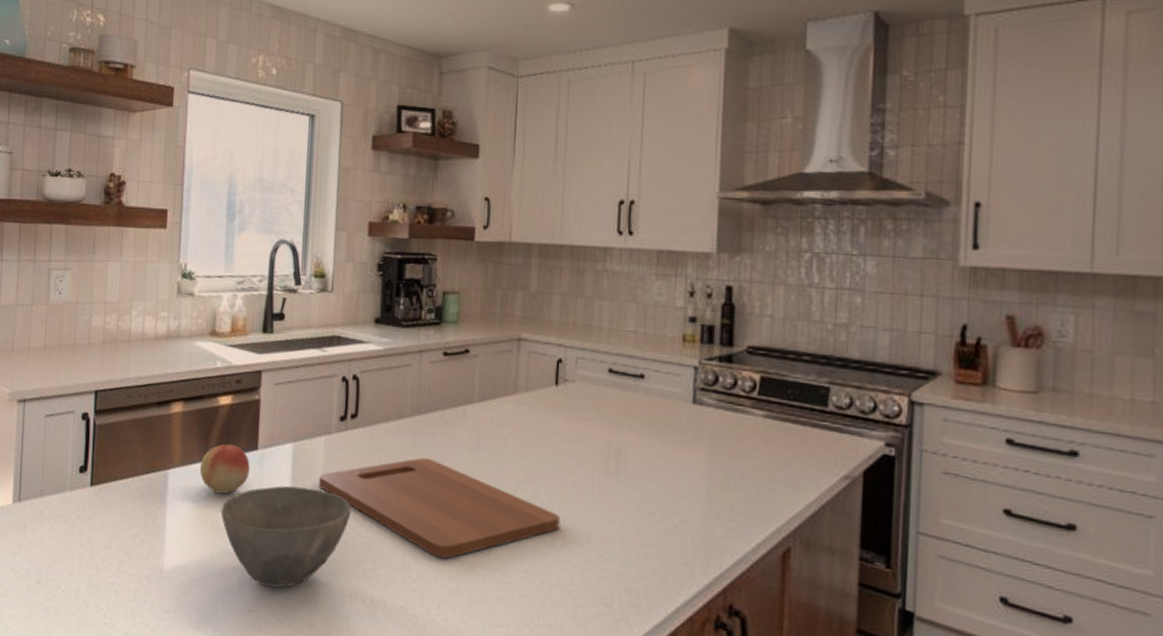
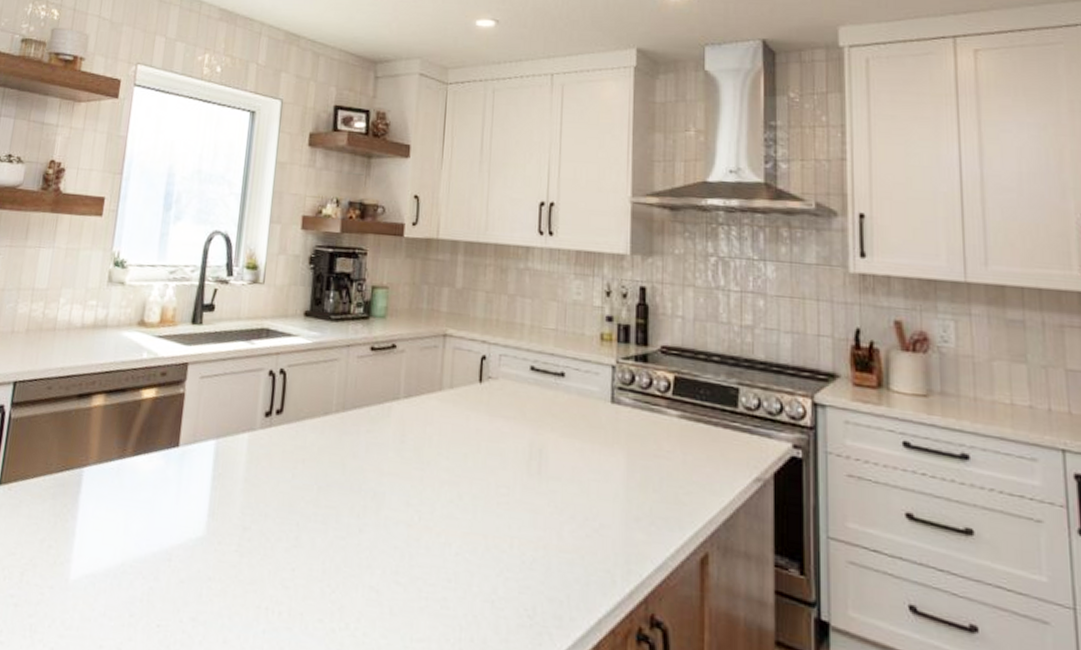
fruit: present [199,443,250,494] -> none [116,440,170,495]
bowl: present [221,485,352,588] -> none [135,486,272,600]
cutting board: present [319,457,560,559] -> none [240,456,483,566]

